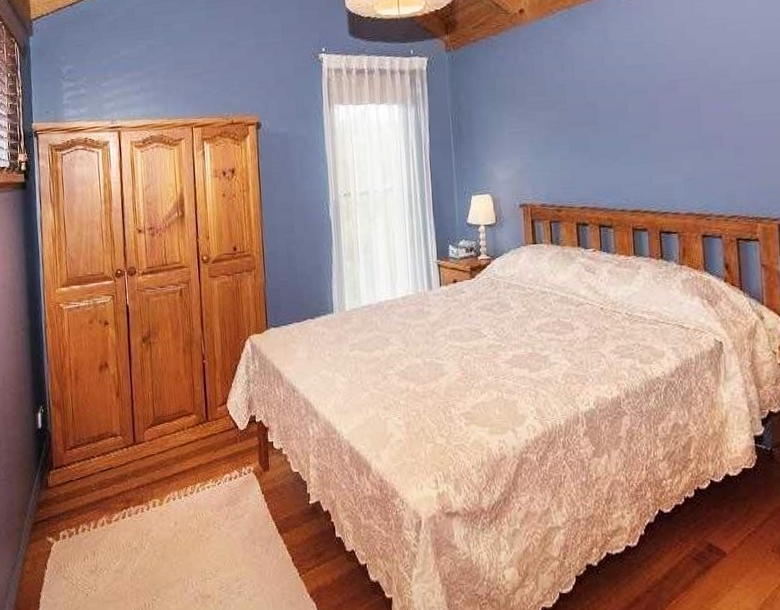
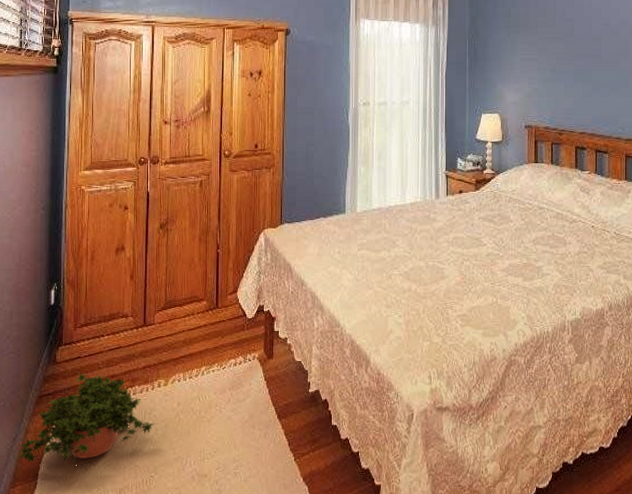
potted plant: none [17,496,153,591] -> present [17,373,155,464]

